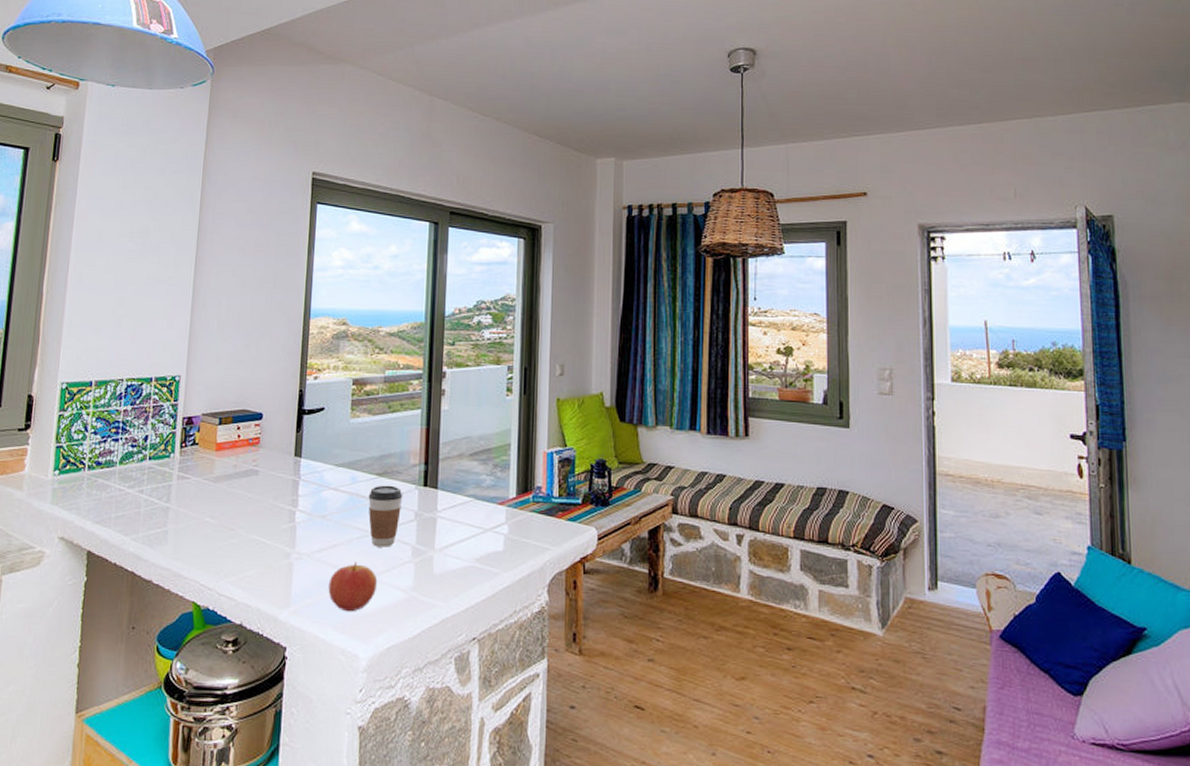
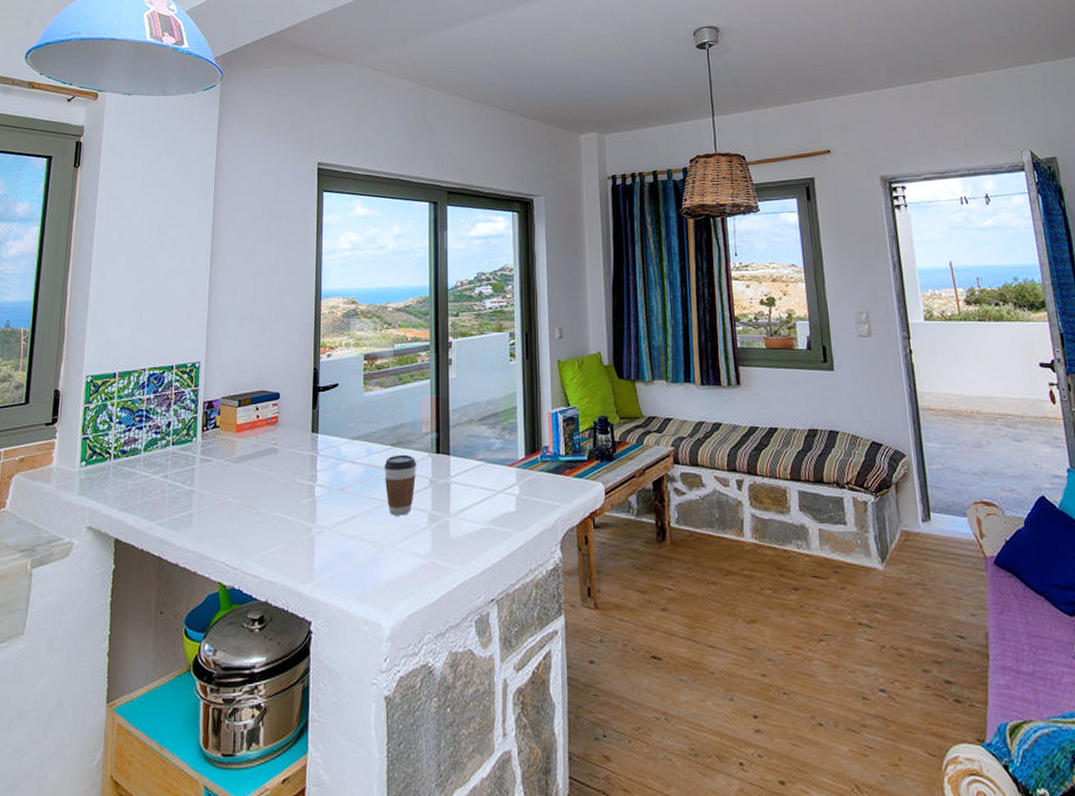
apple: present [328,561,378,612] -> none [349,531,397,582]

